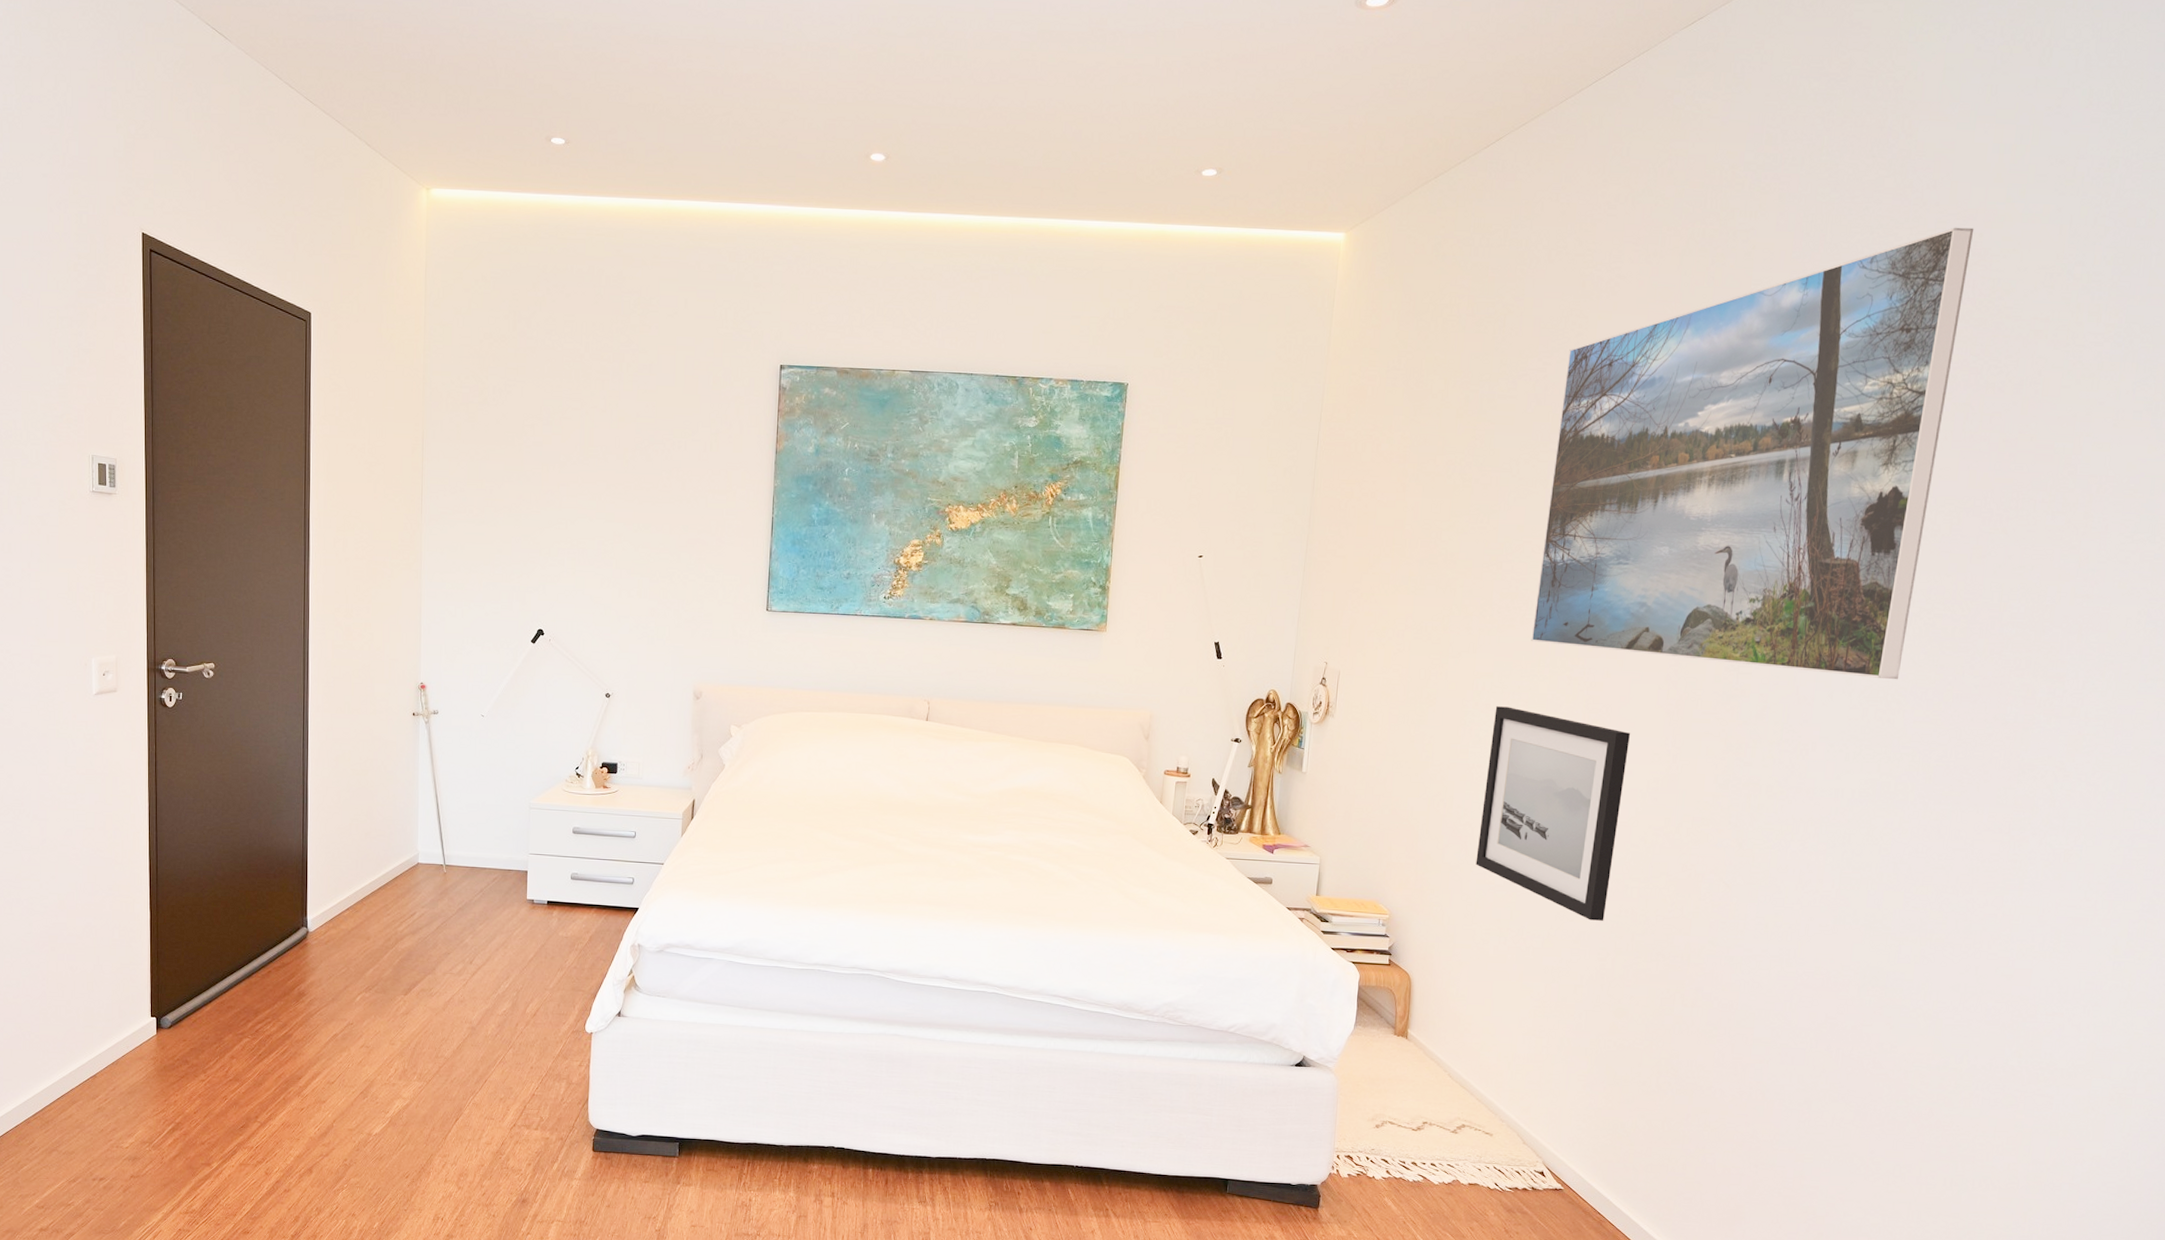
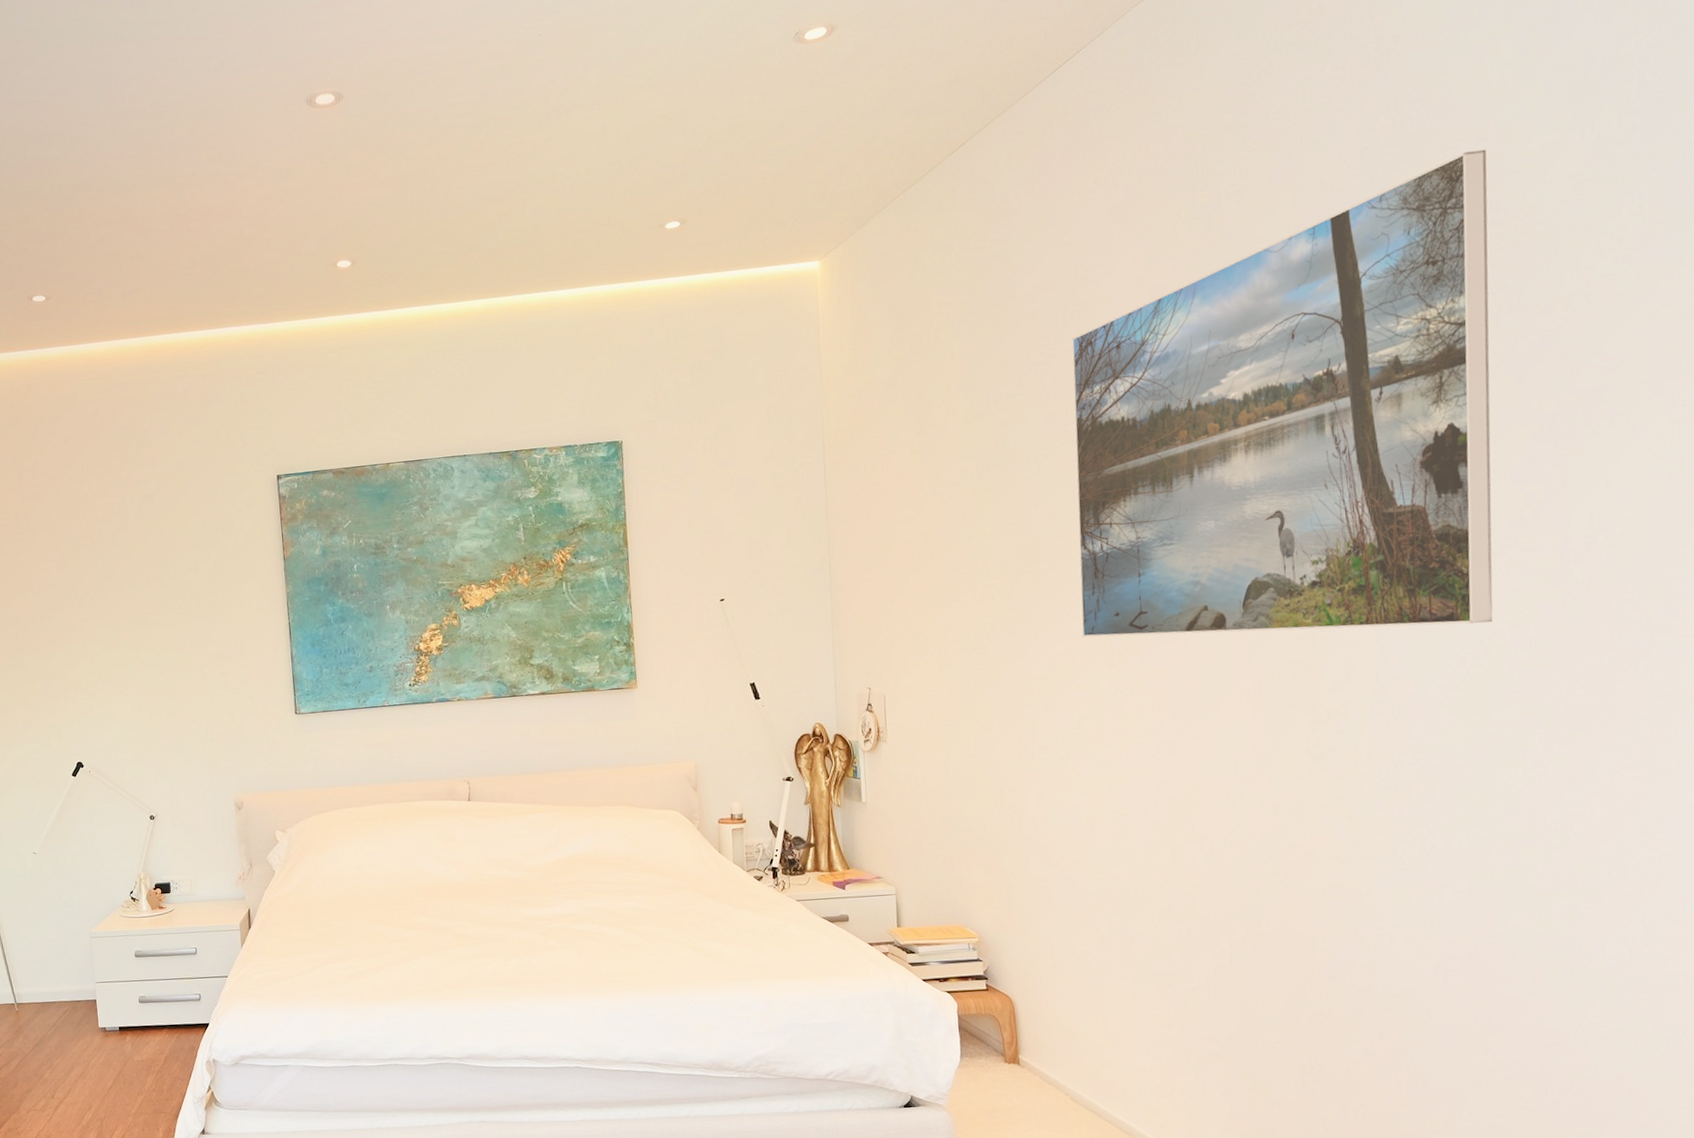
wall art: present [1476,706,1631,921] -> none [1056,707,1213,918]

